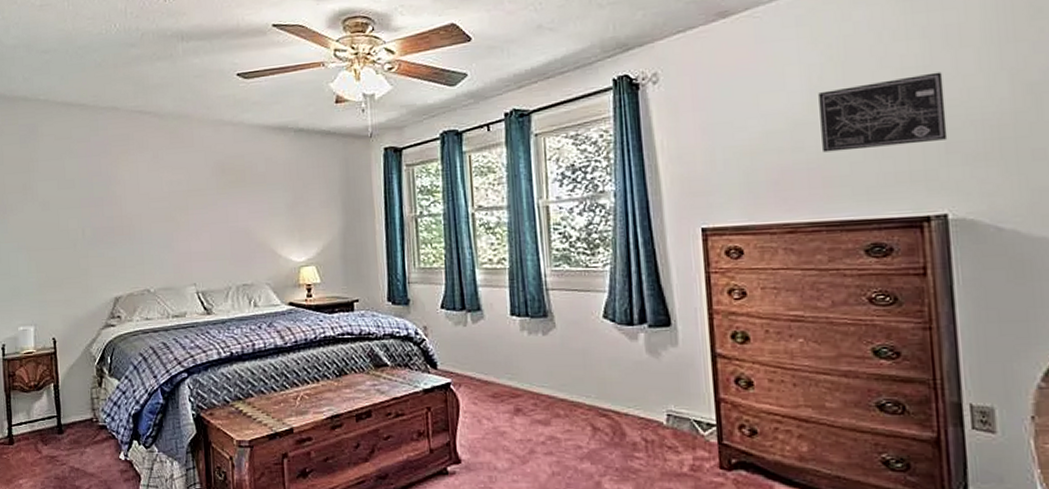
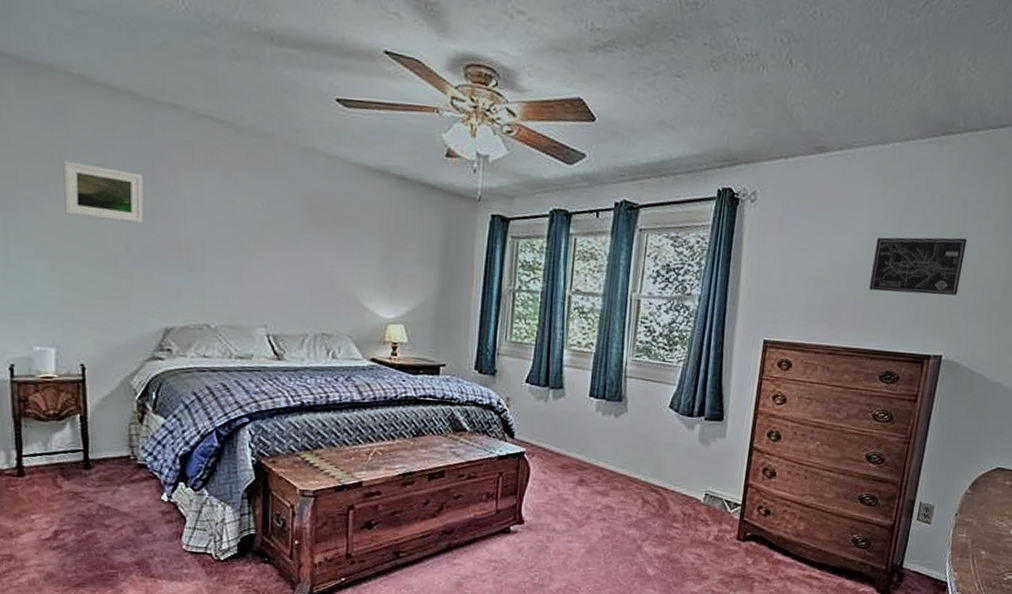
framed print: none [35,168,95,212] -> present [63,160,144,224]

